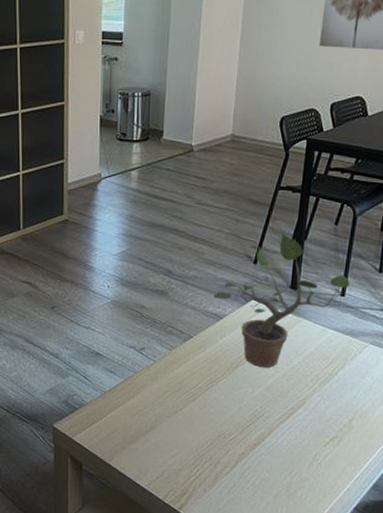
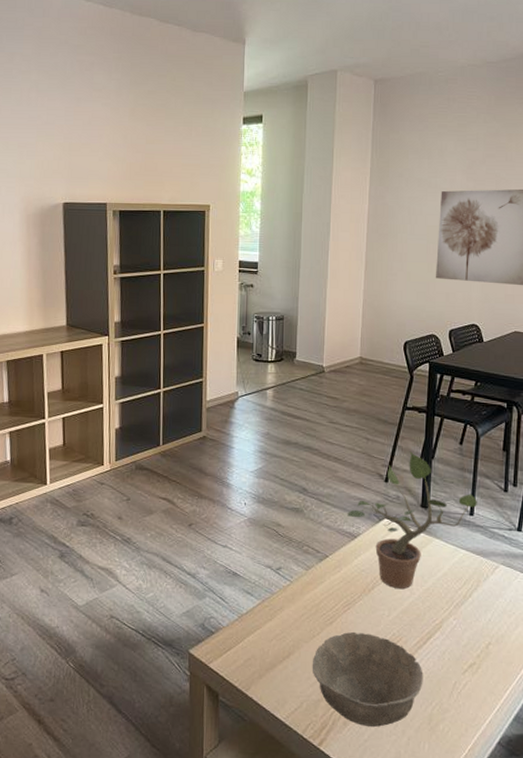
bowl: none [173,407,284,494] -> present [312,631,423,728]

